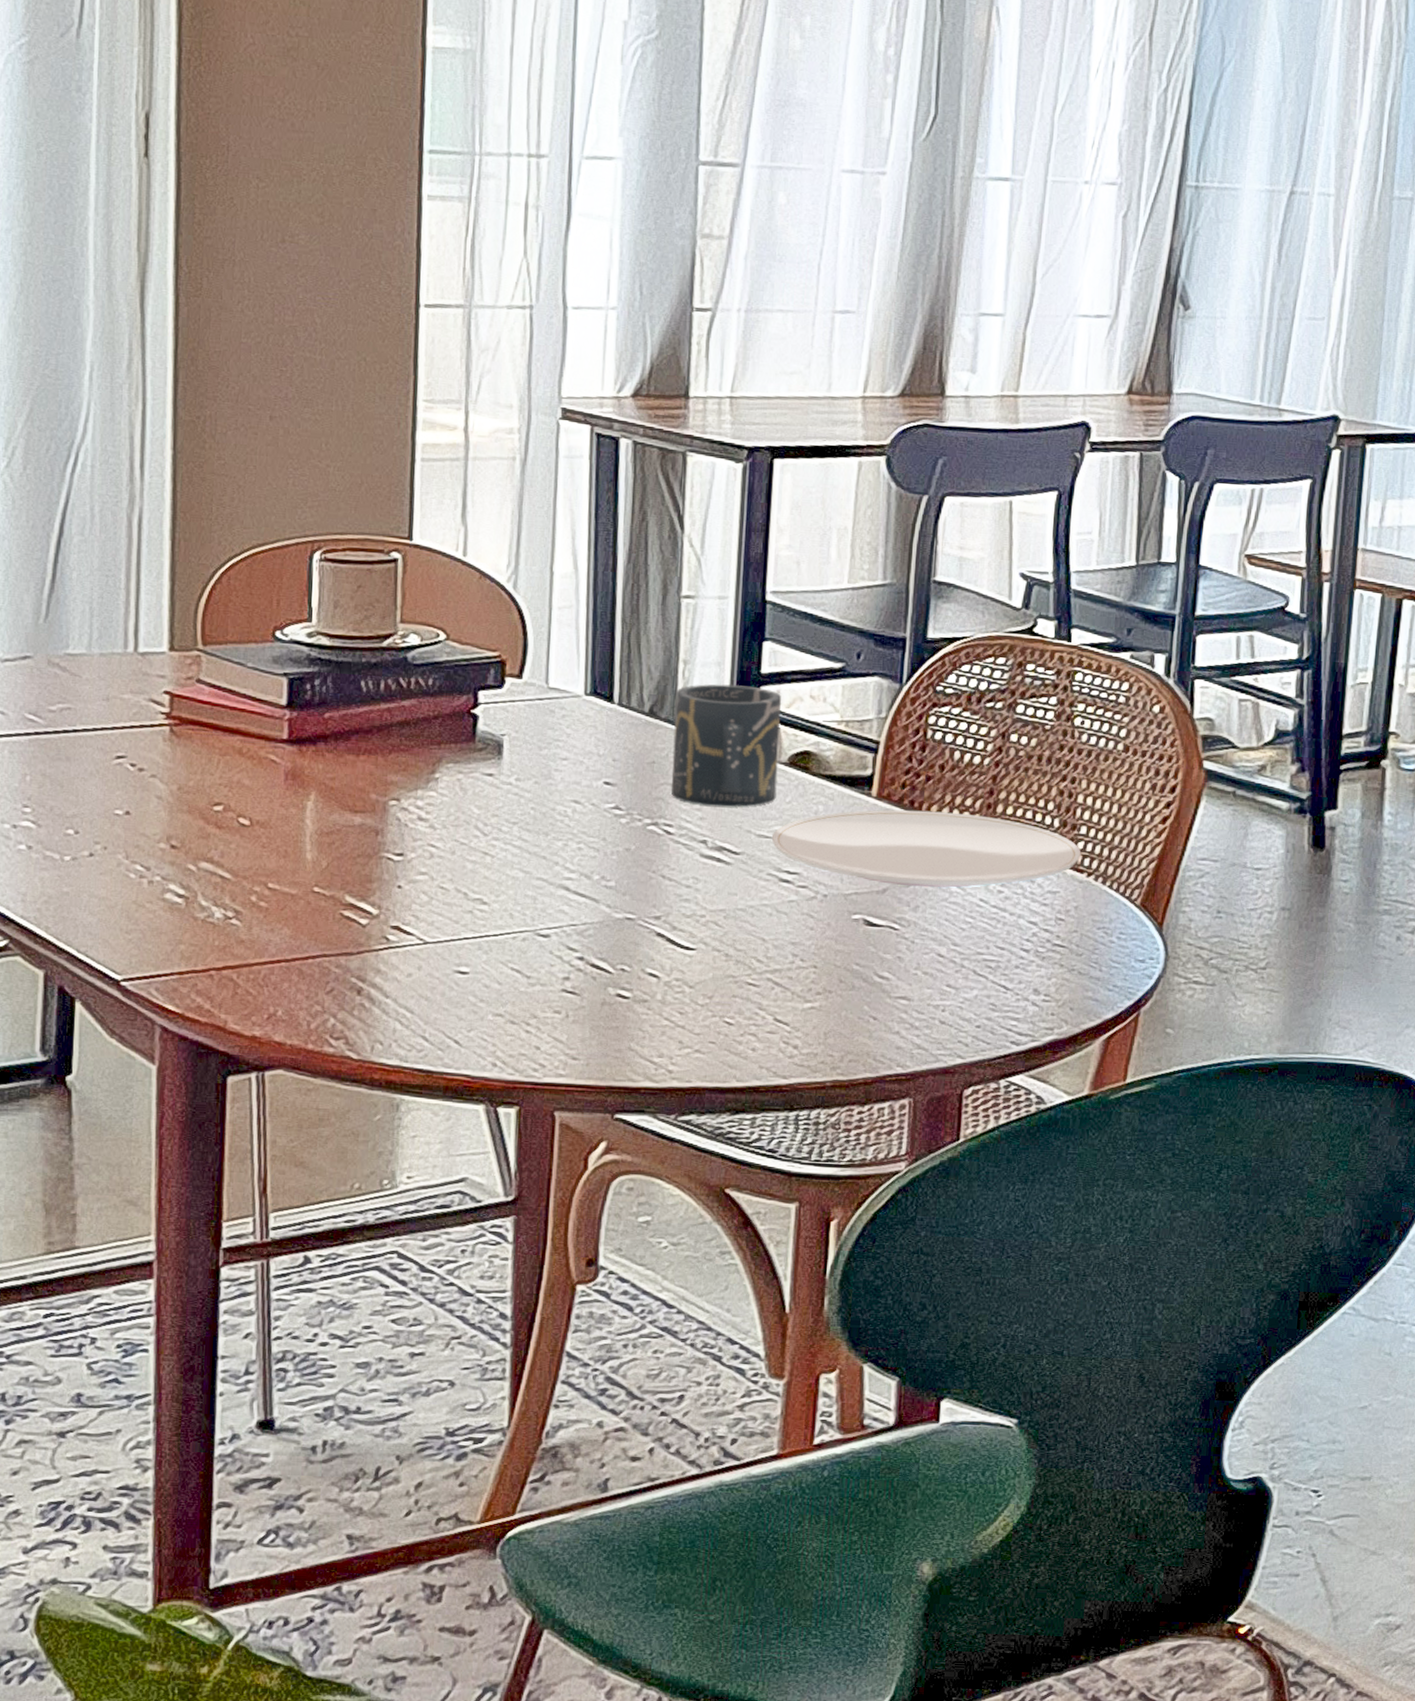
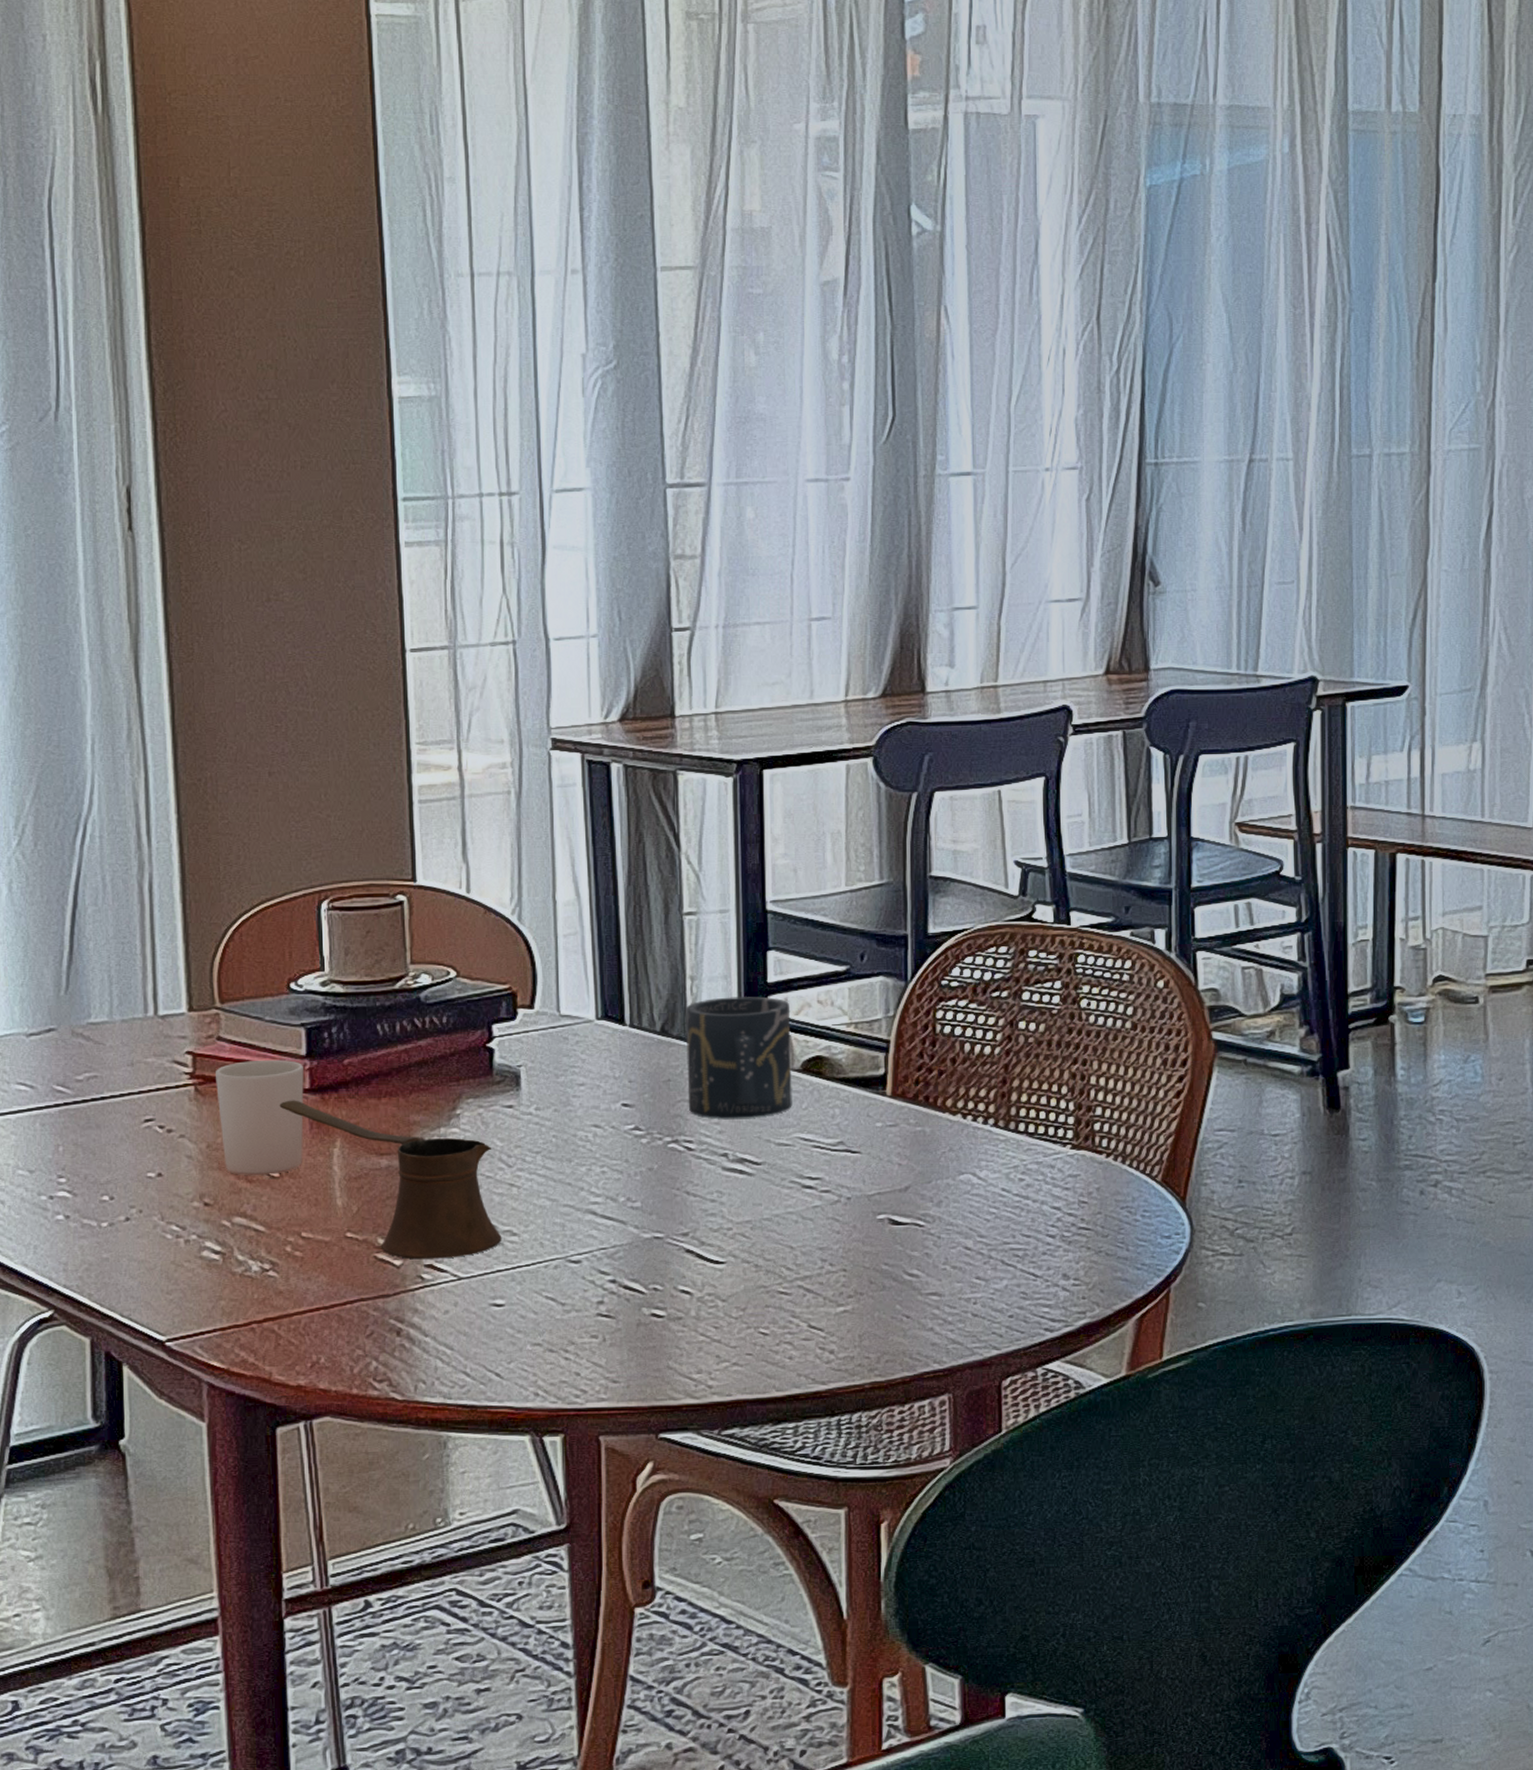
mug: none [191,706,283,823] -> present [214,1059,304,1175]
coffee pot: none [255,749,472,922] -> present [279,1100,502,1260]
plate: present [771,809,1081,888] -> none [791,1104,1099,1182]

